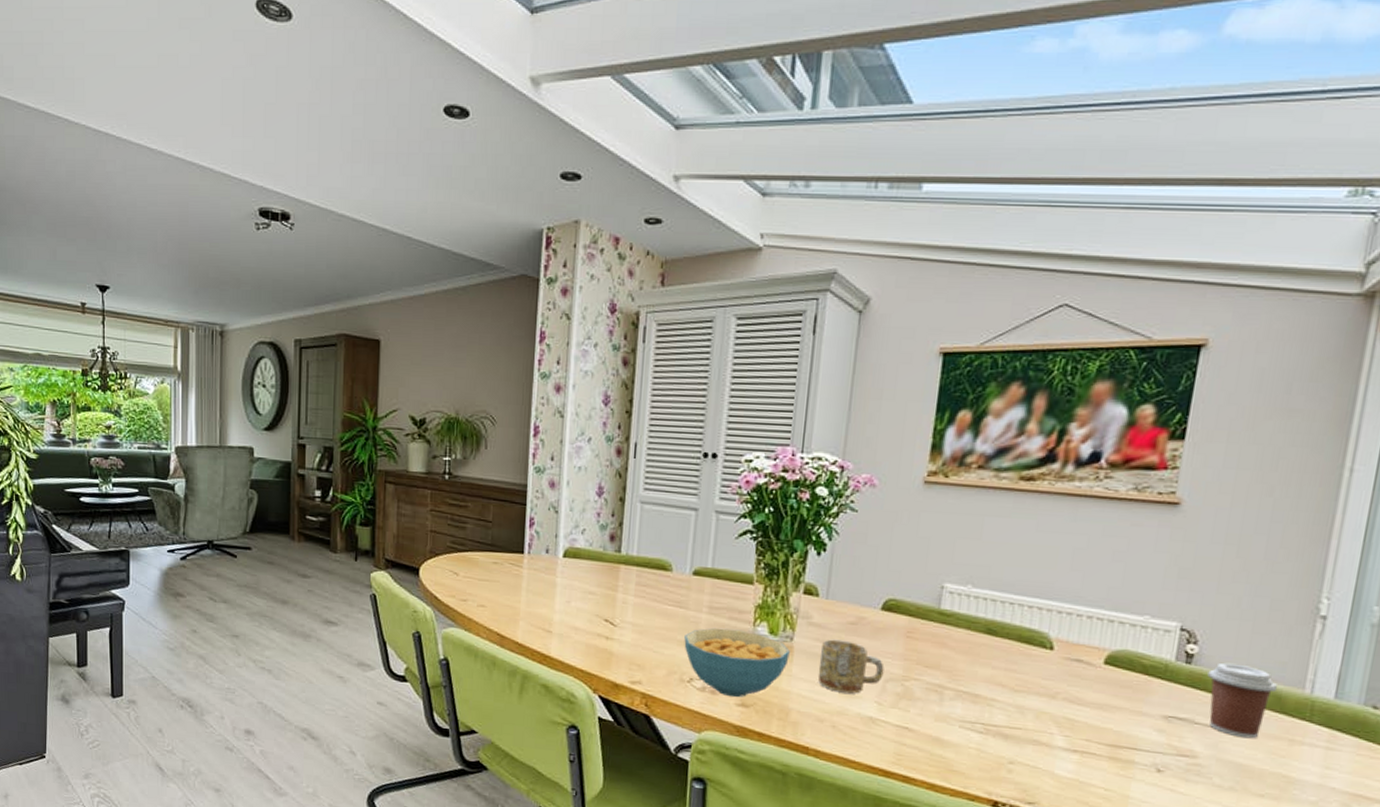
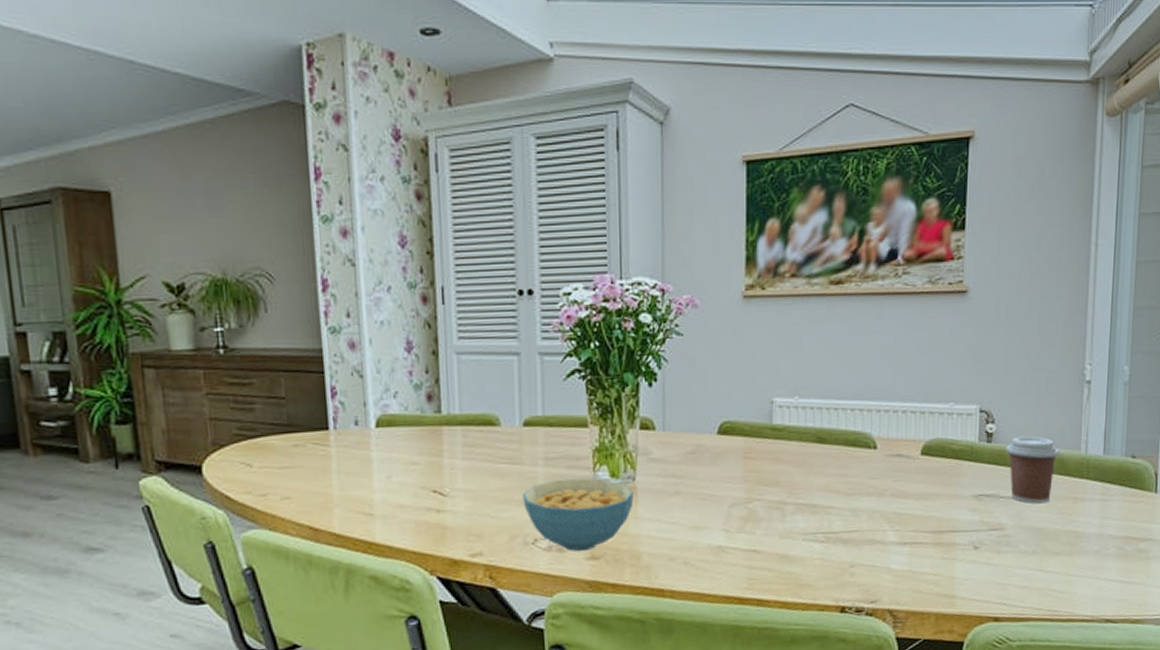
mug: present [817,639,884,694] -> none [663,471,727,527]

